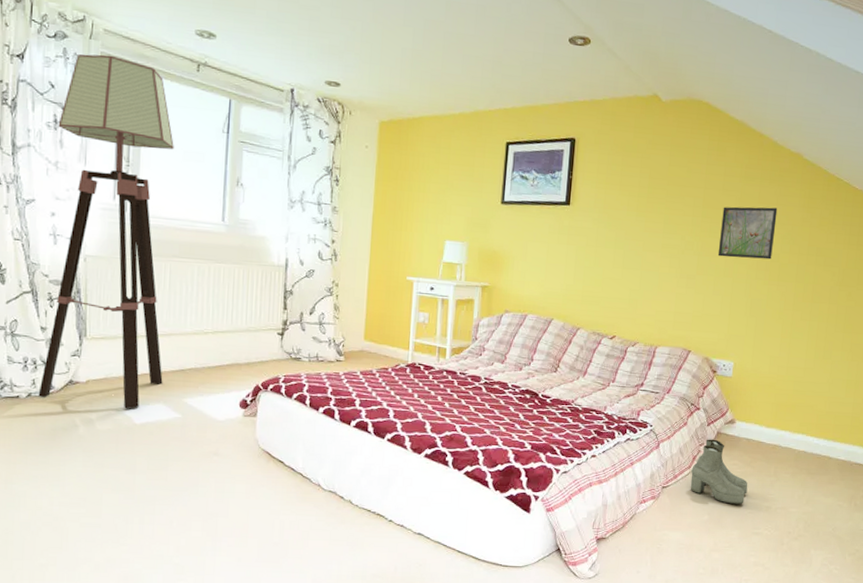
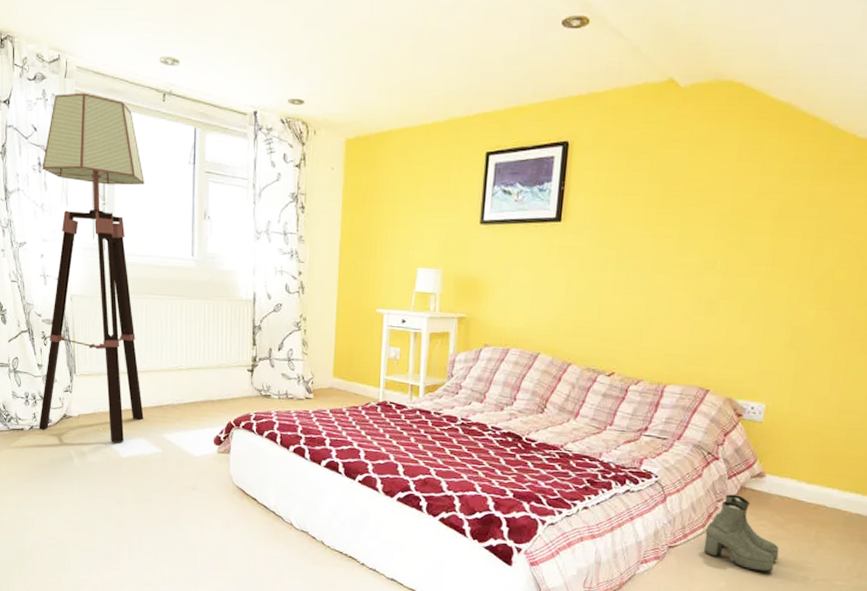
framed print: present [717,206,778,260] -> none [748,211,835,278]

